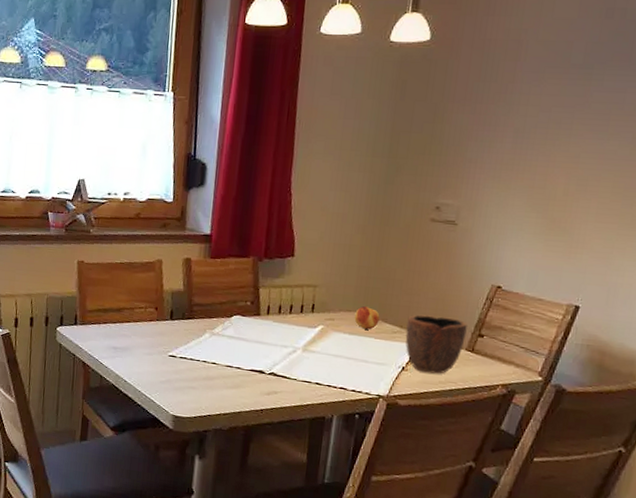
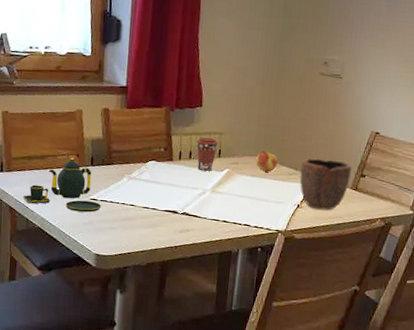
teapot: none [97,310,181,371] -> present [23,157,101,213]
coffee cup: none [287,290,312,328] -> present [197,137,218,171]

